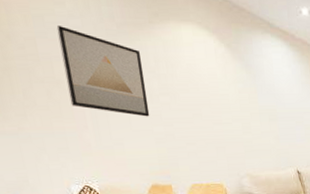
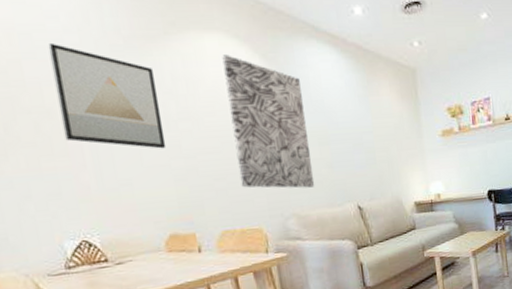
wall art: none [195,43,265,154] -> present [222,55,315,189]

